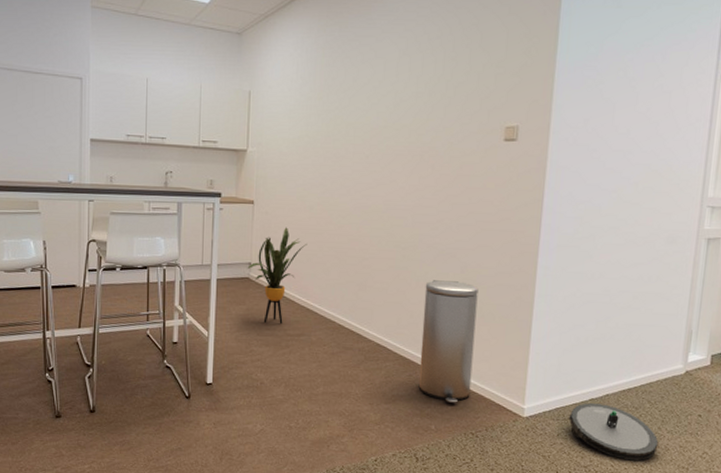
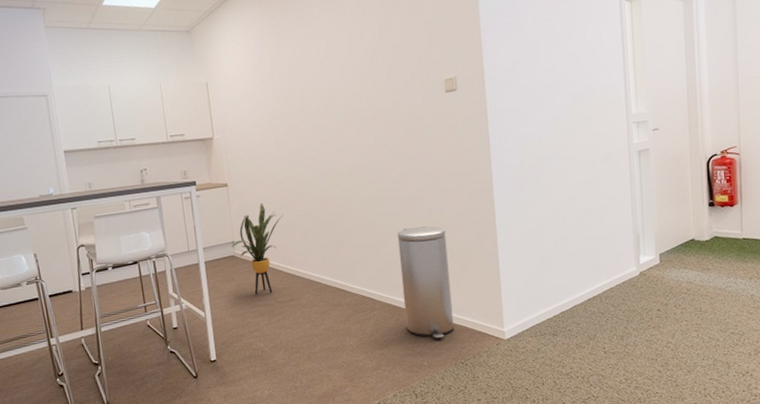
robot vacuum: present [568,403,659,461] -> none [545,314,628,362]

